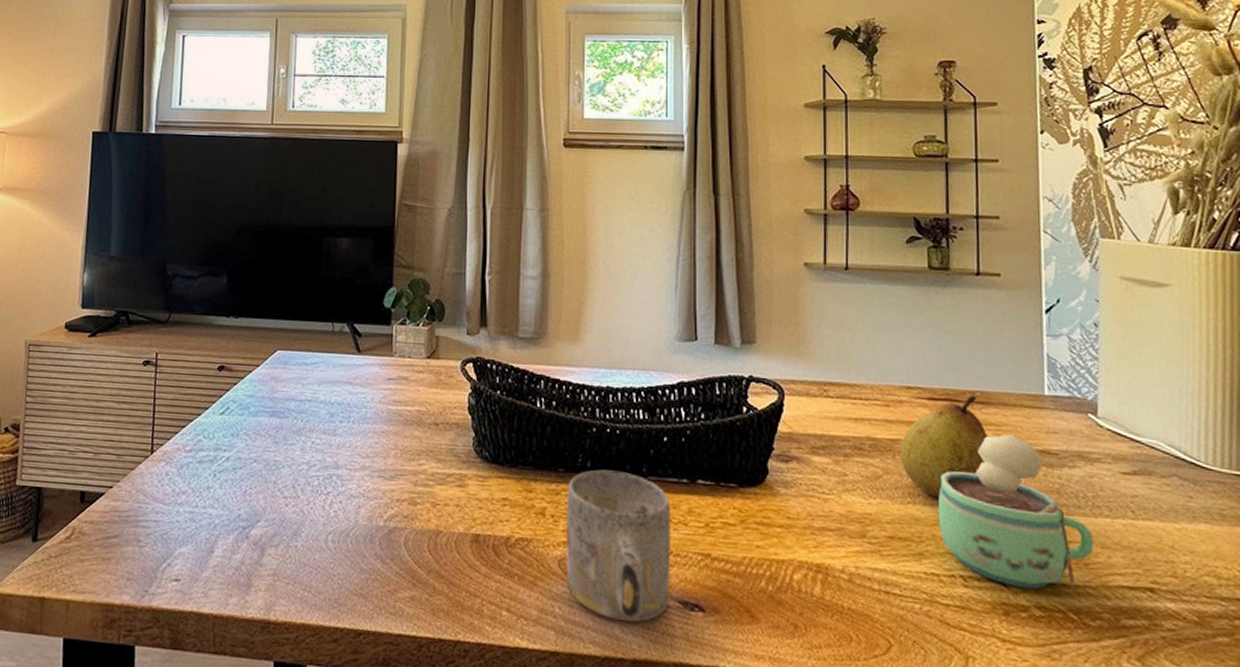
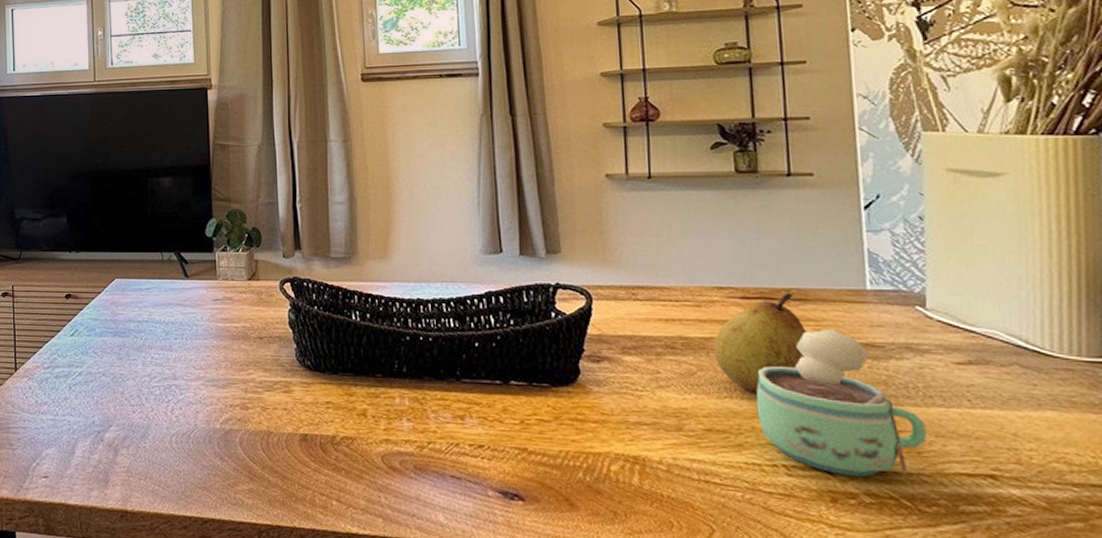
mug: present [566,469,671,623] -> none [386,374,490,511]

